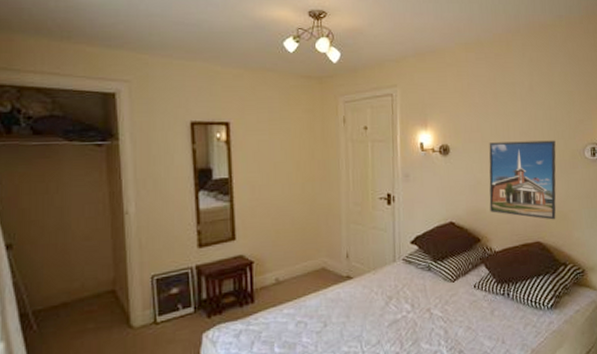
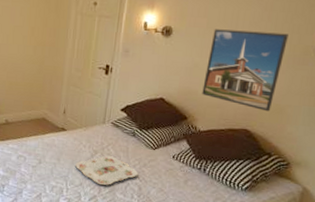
serving tray: none [369,299,441,337] -> present [75,155,138,185]

